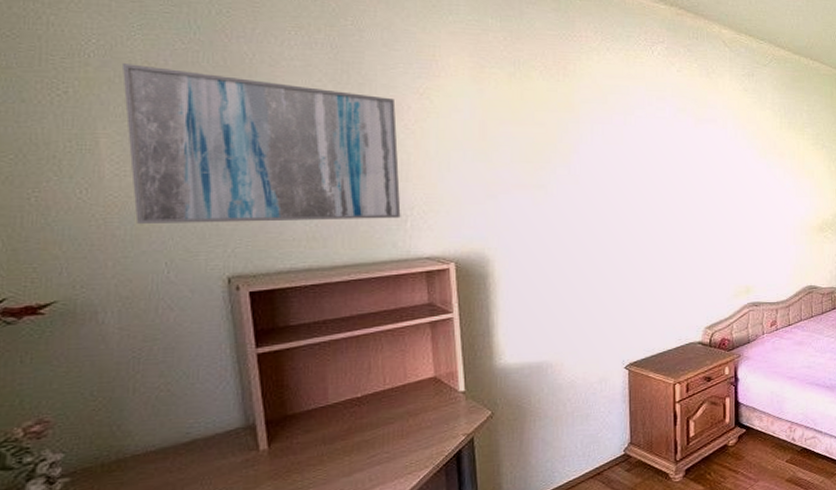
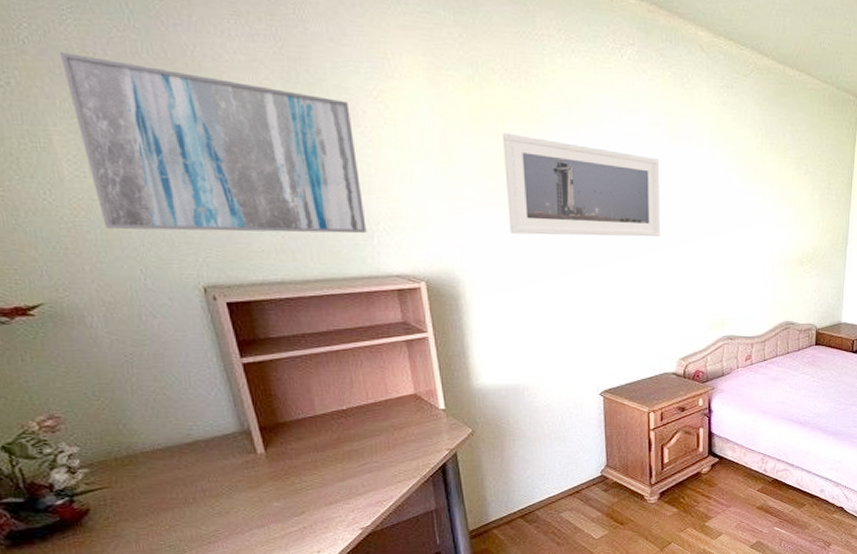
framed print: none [539,121,687,213] -> present [502,132,660,237]

